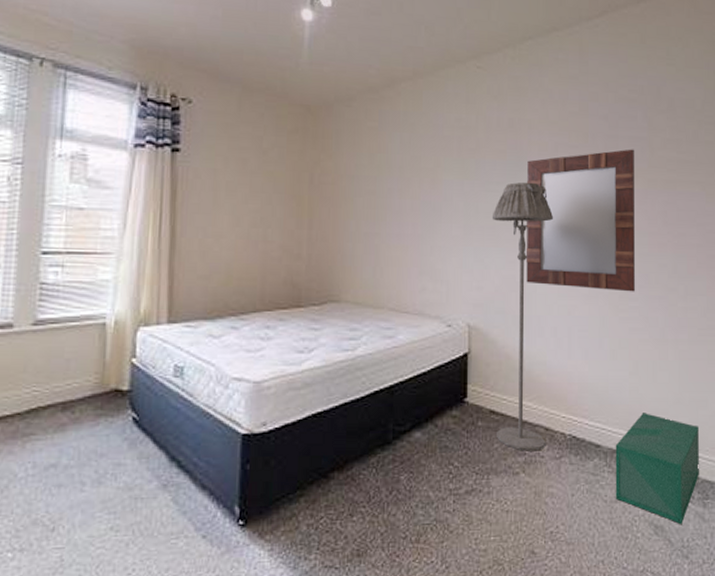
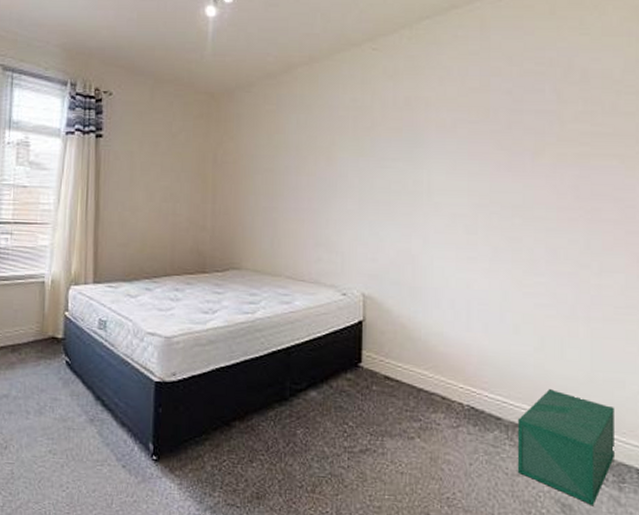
floor lamp: present [491,182,554,451] -> none [387,158,452,419]
home mirror: present [526,149,636,292] -> none [422,122,542,268]

